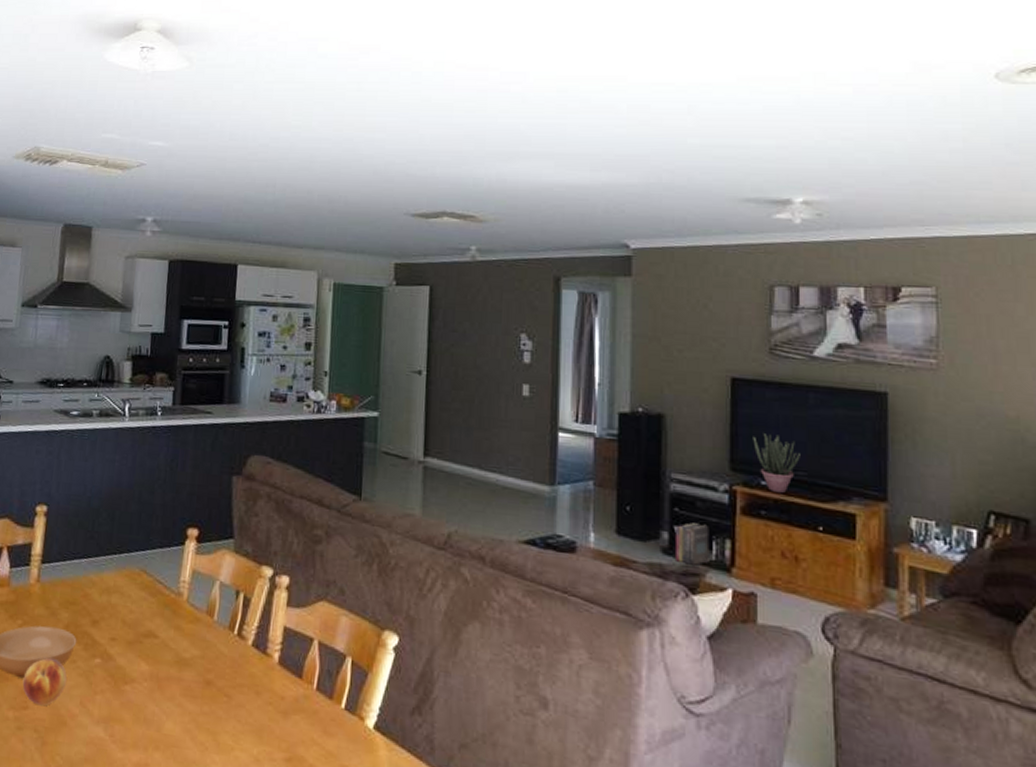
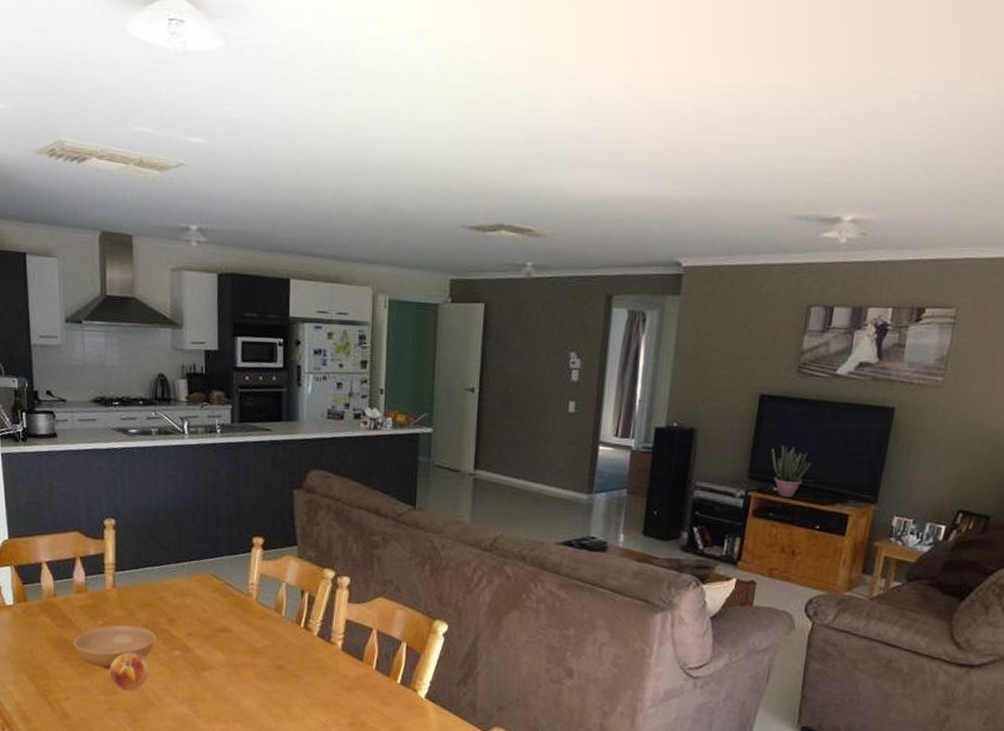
books: present [676,523,709,566] -> none [692,524,724,560]

